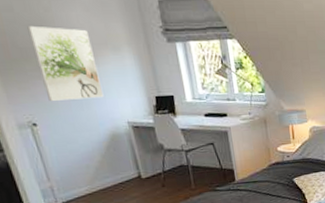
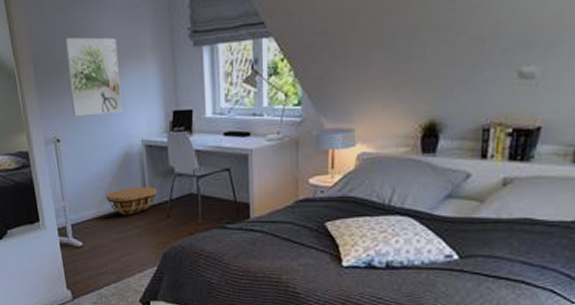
basket: none [96,162,150,189] -> present [105,186,157,216]

